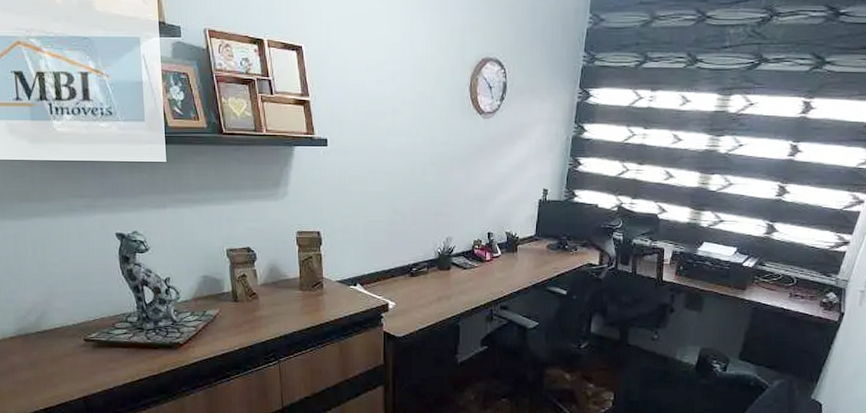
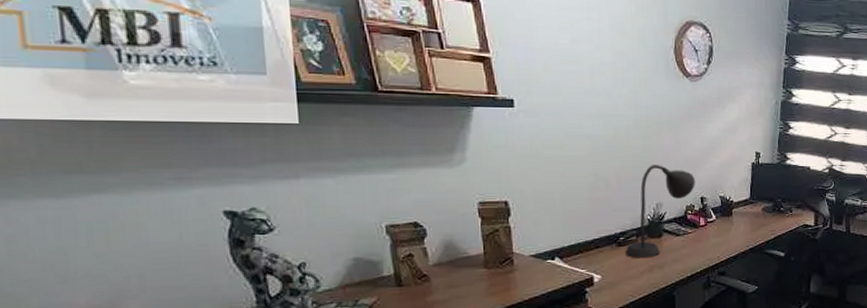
desk lamp: none [417,200,483,289] -> present [626,165,695,259]

